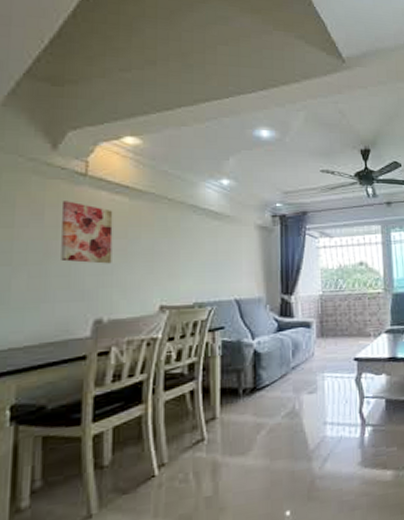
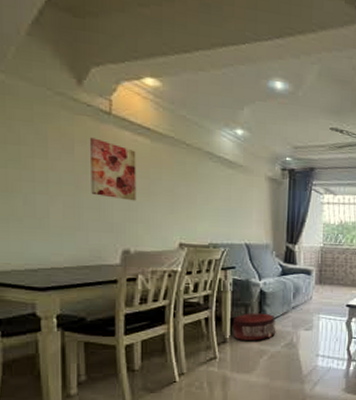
pouf: none [222,377,275,414] -> present [232,313,276,340]

